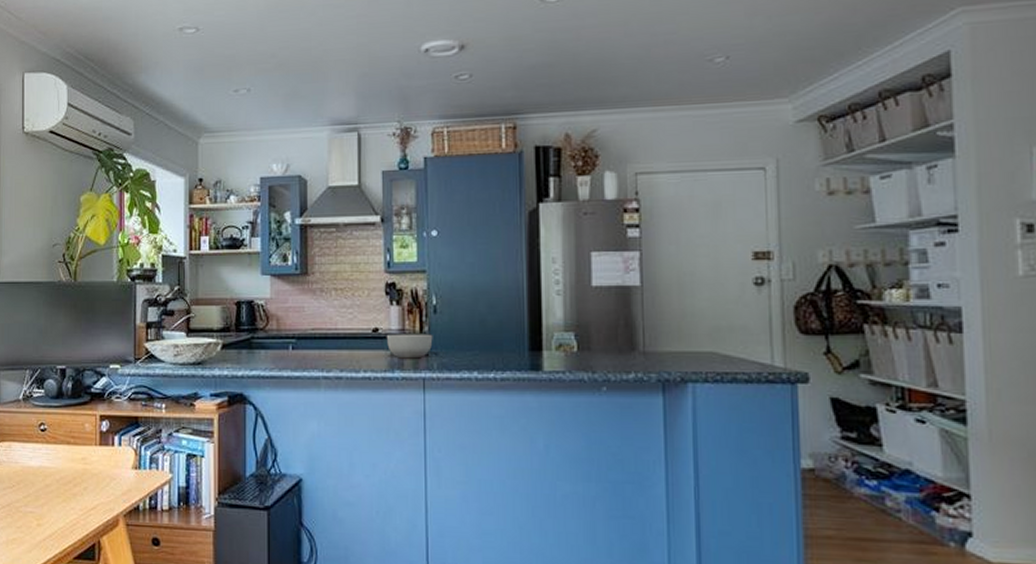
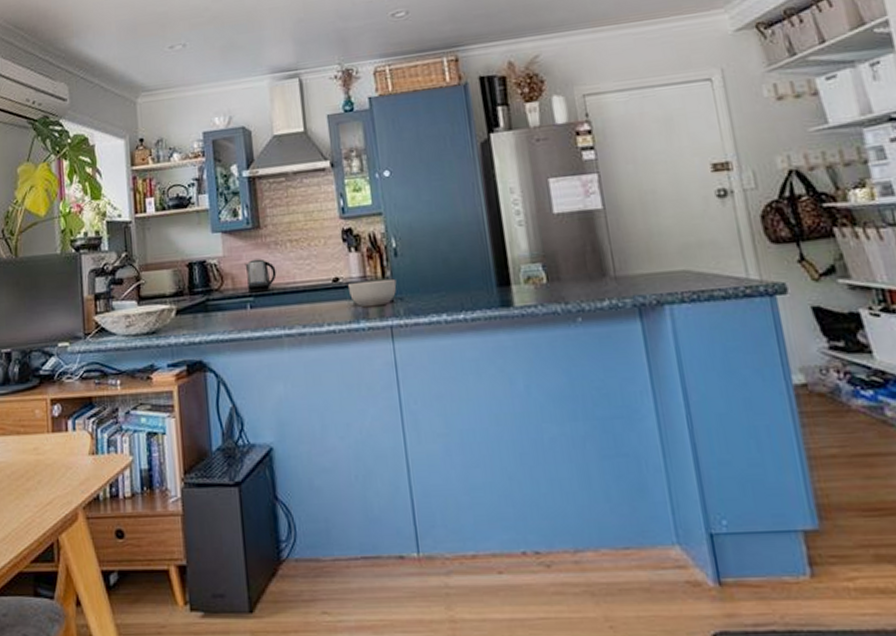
kettle: none [290,304,320,335] -> present [245,258,277,293]

